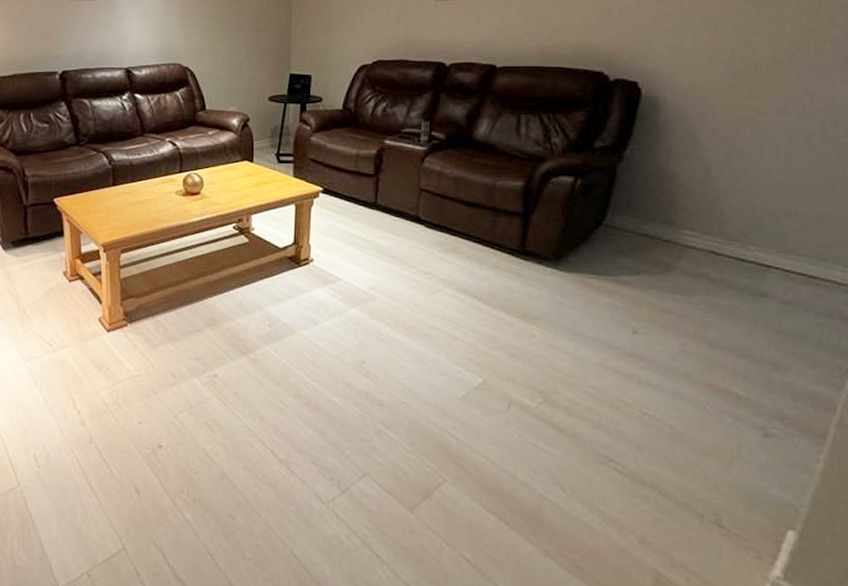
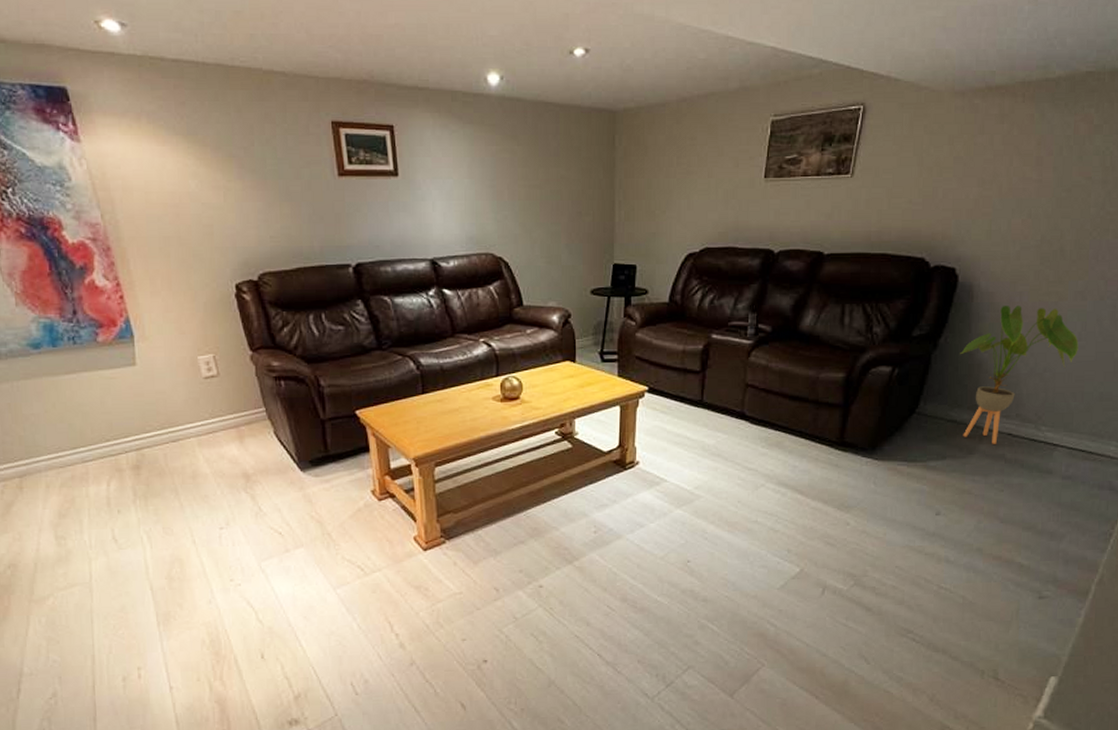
house plant: none [648,120,786,262] -> present [960,306,1079,444]

